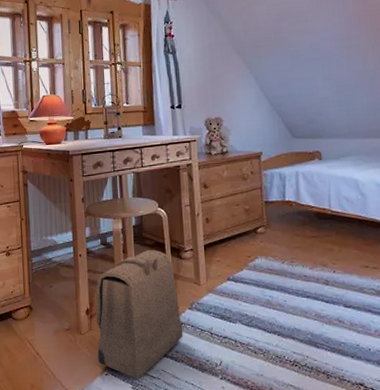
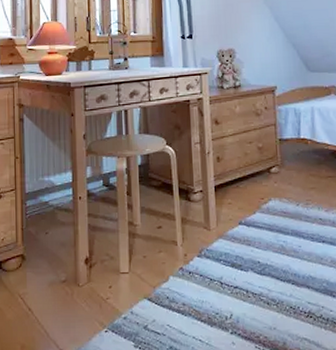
backpack: present [96,250,184,379] -> none [96,192,191,336]

